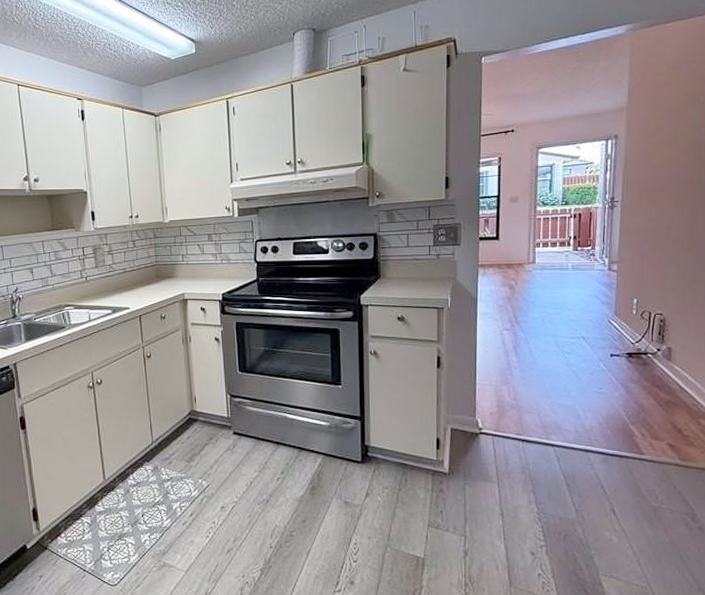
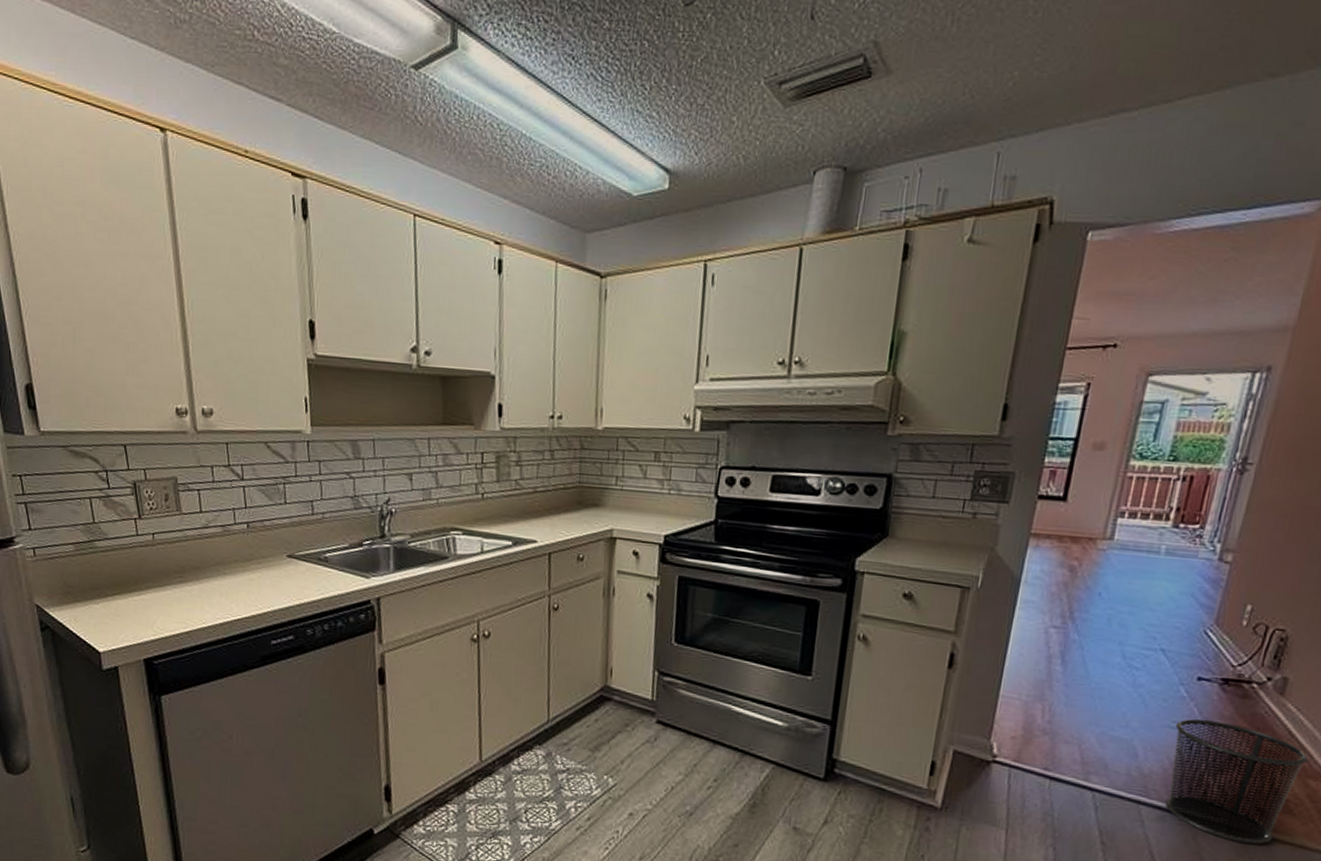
waste bin: none [602,385,696,471] -> present [1164,719,1308,844]

